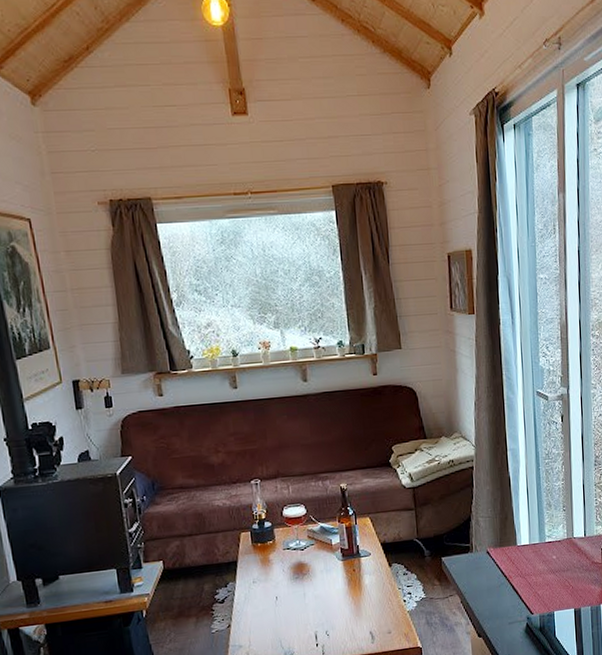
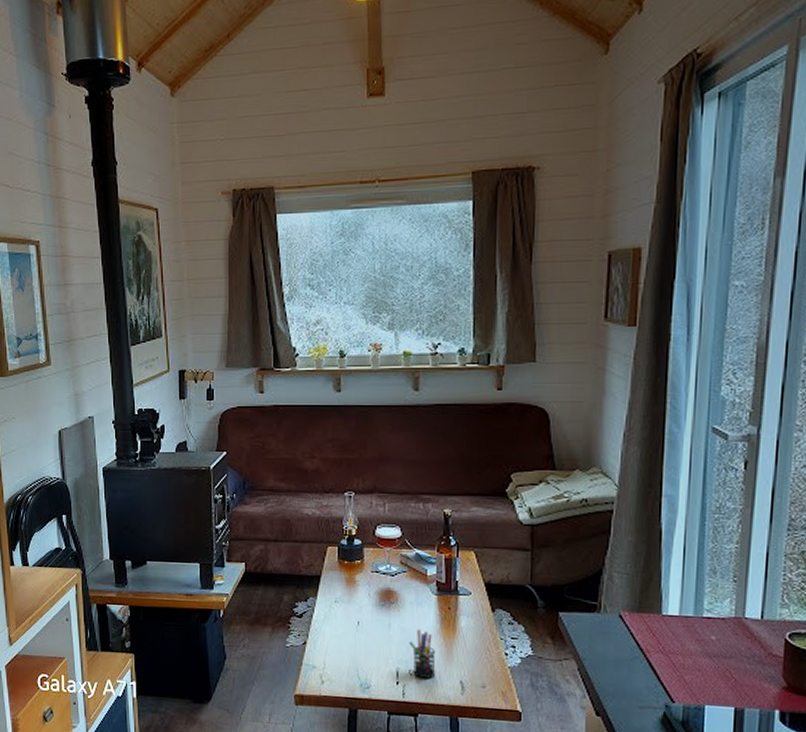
pen holder: none [323,593,349,637] -> present [409,629,436,679]

